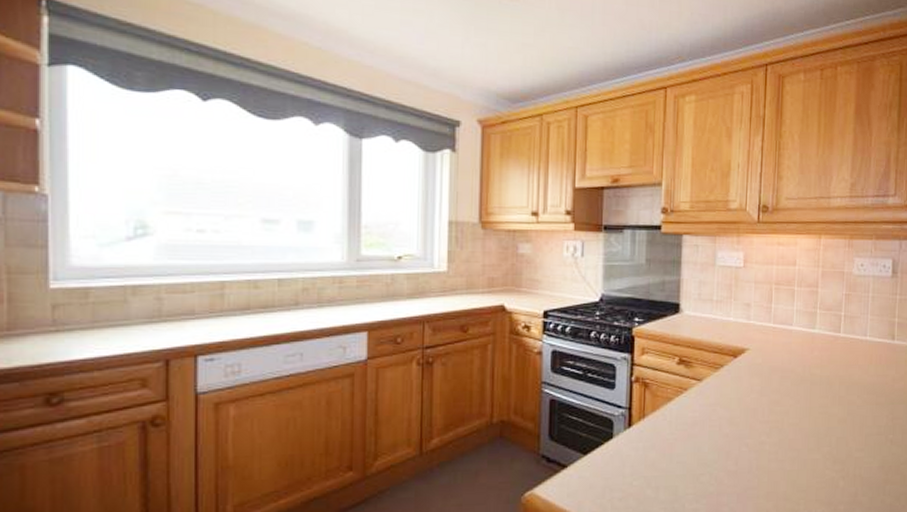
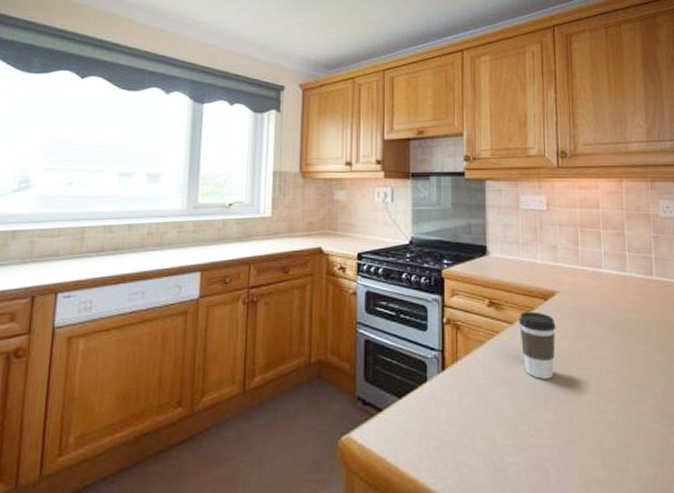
coffee cup: none [707,368,743,433] -> present [519,311,556,379]

